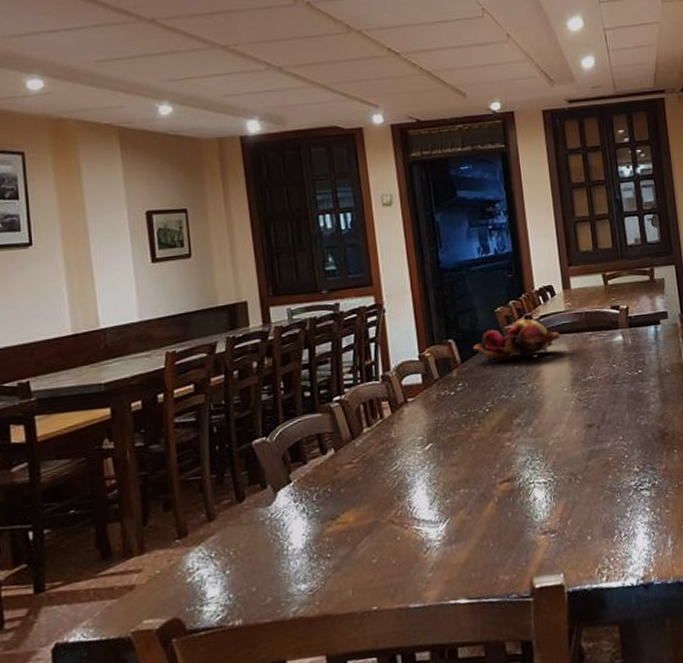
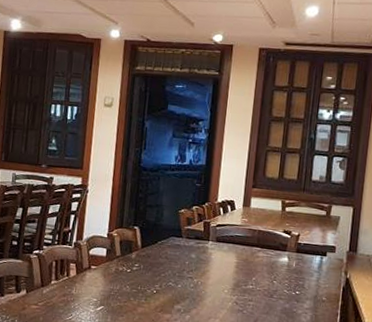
fruit basket: present [473,319,561,361] -> none [154,224,233,257]

